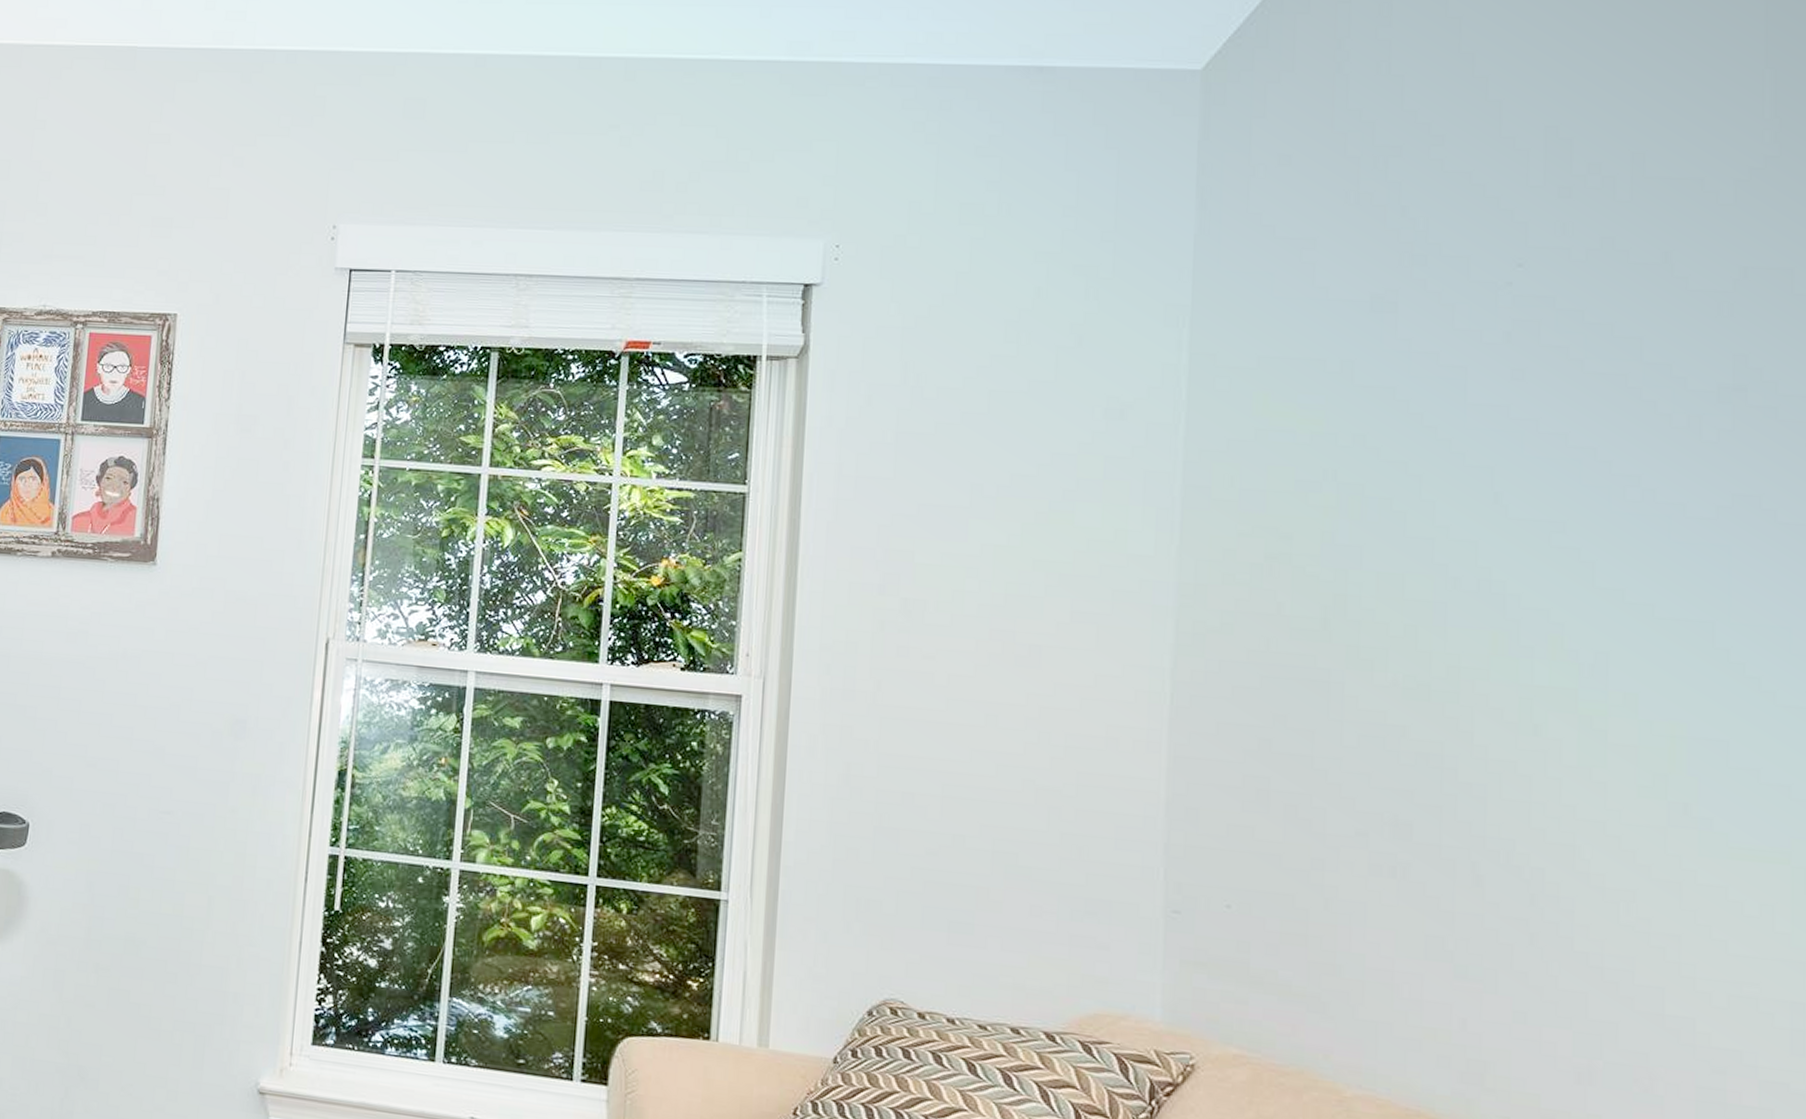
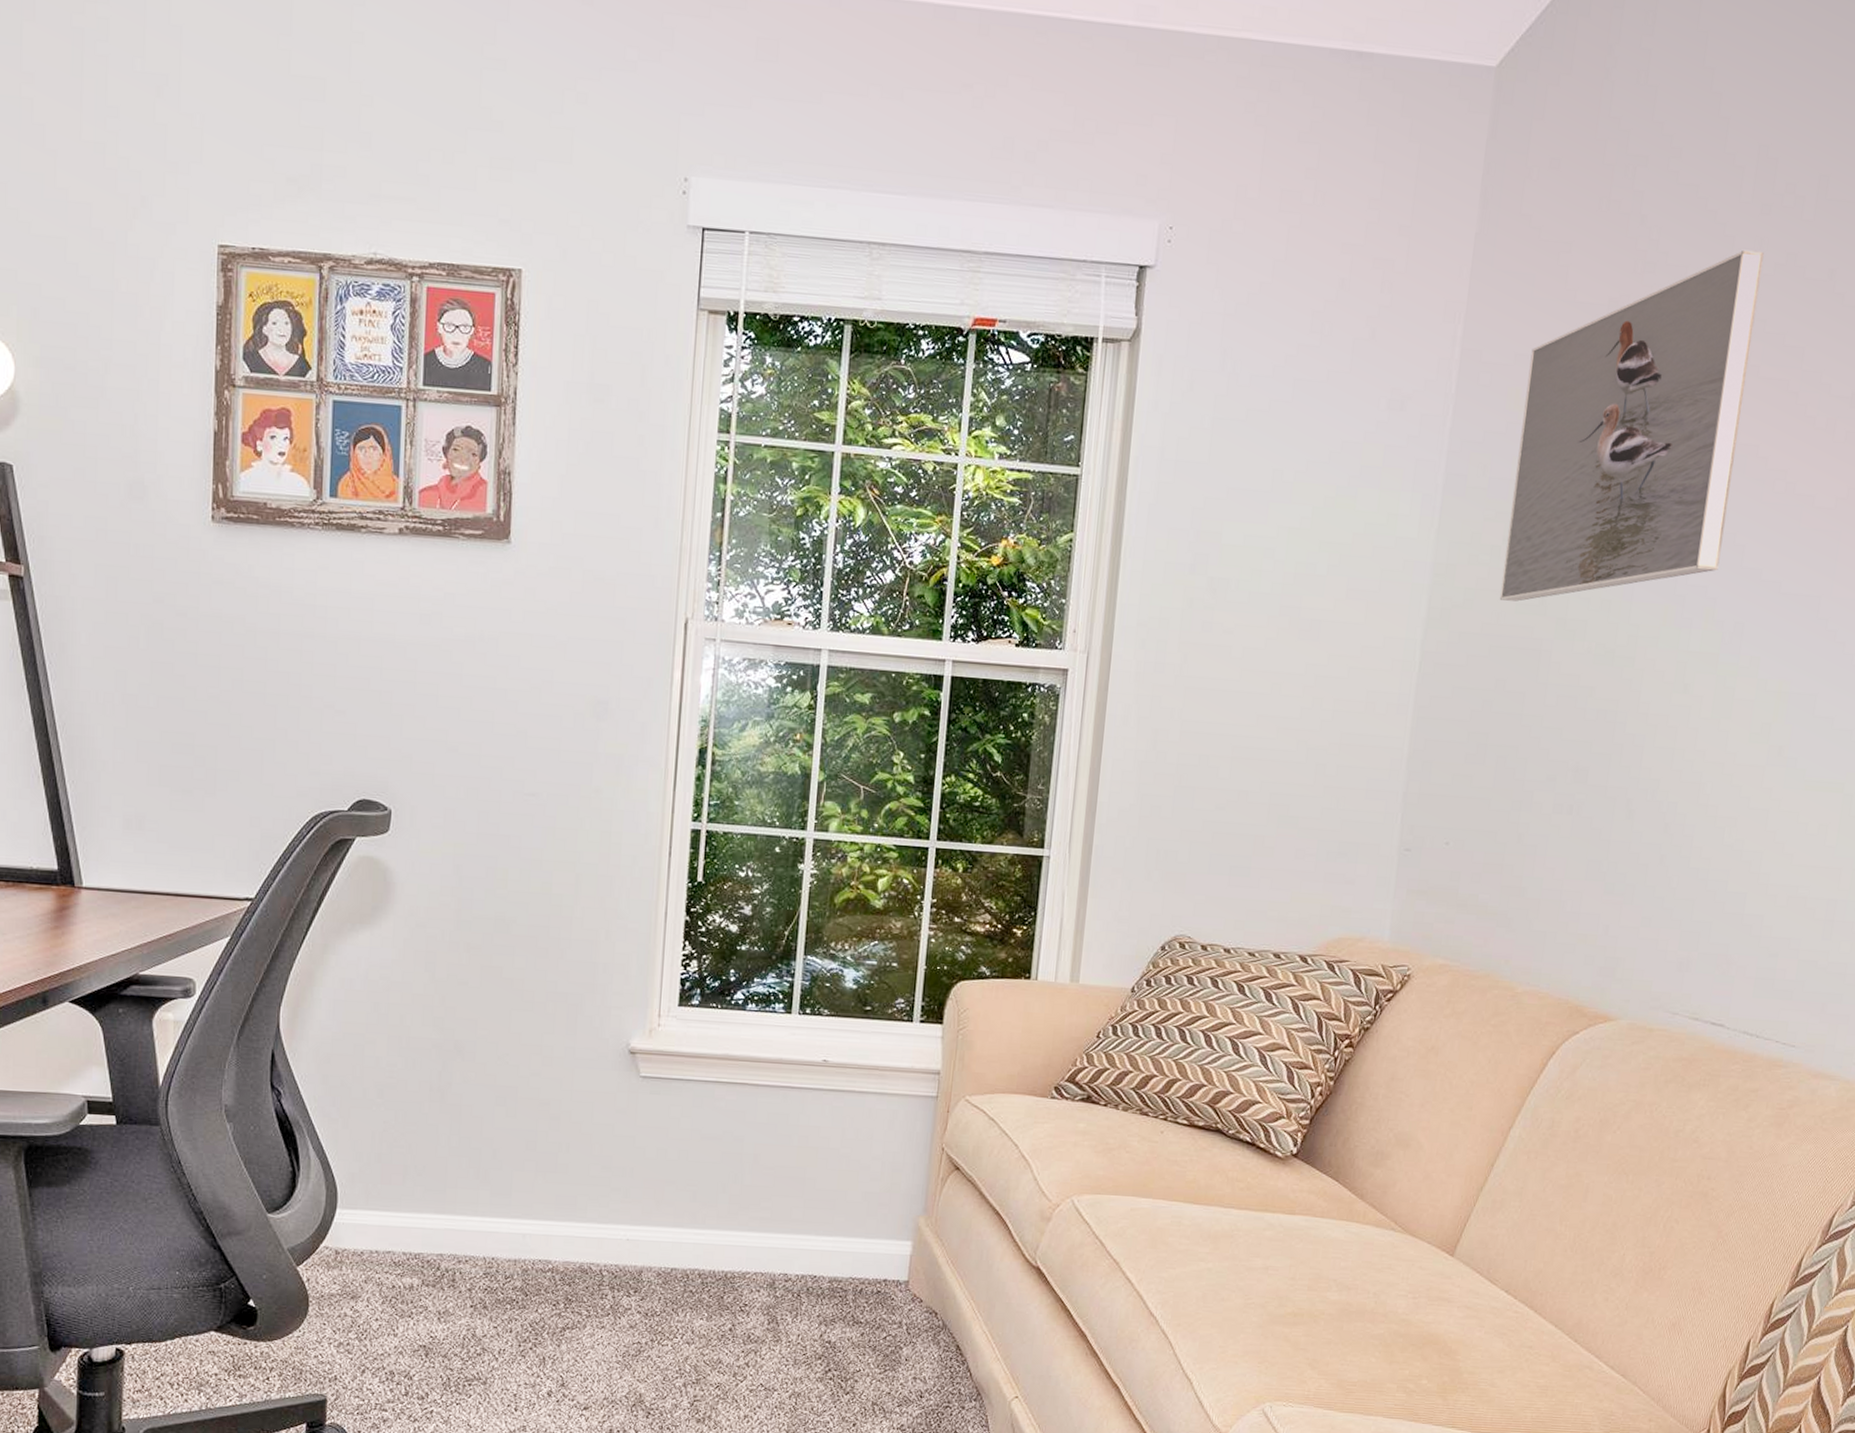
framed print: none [1267,236,1569,626] -> present [1499,249,1764,602]

